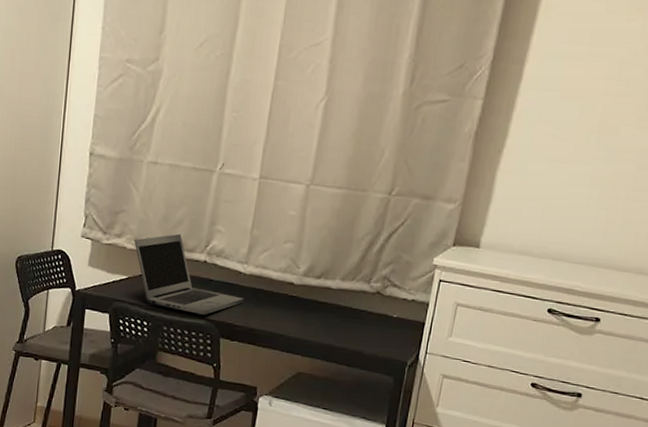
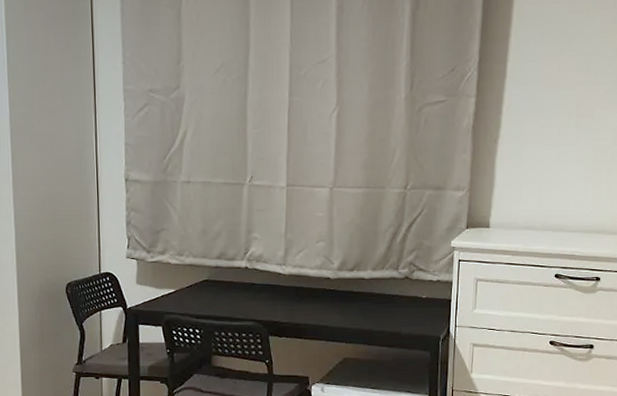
laptop: present [134,233,245,315] -> none [177,244,287,317]

